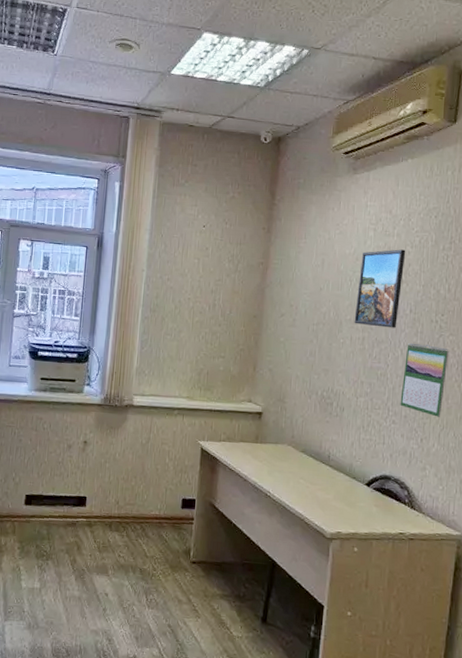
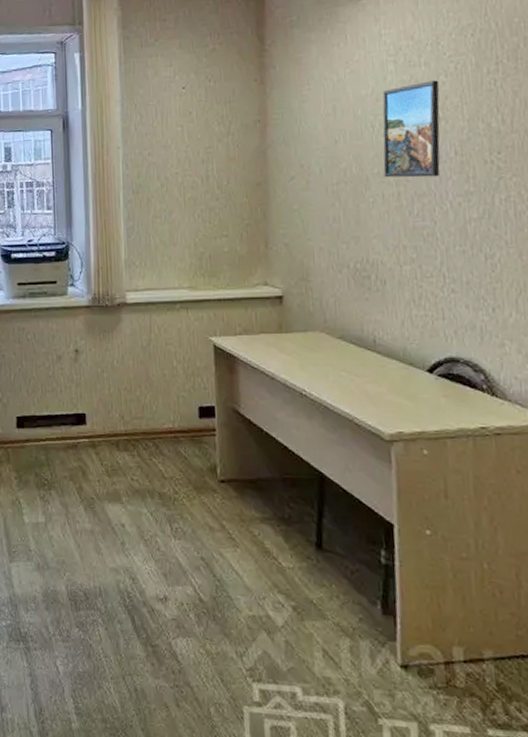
calendar: present [400,342,449,417] -> none [457,191,516,279]

